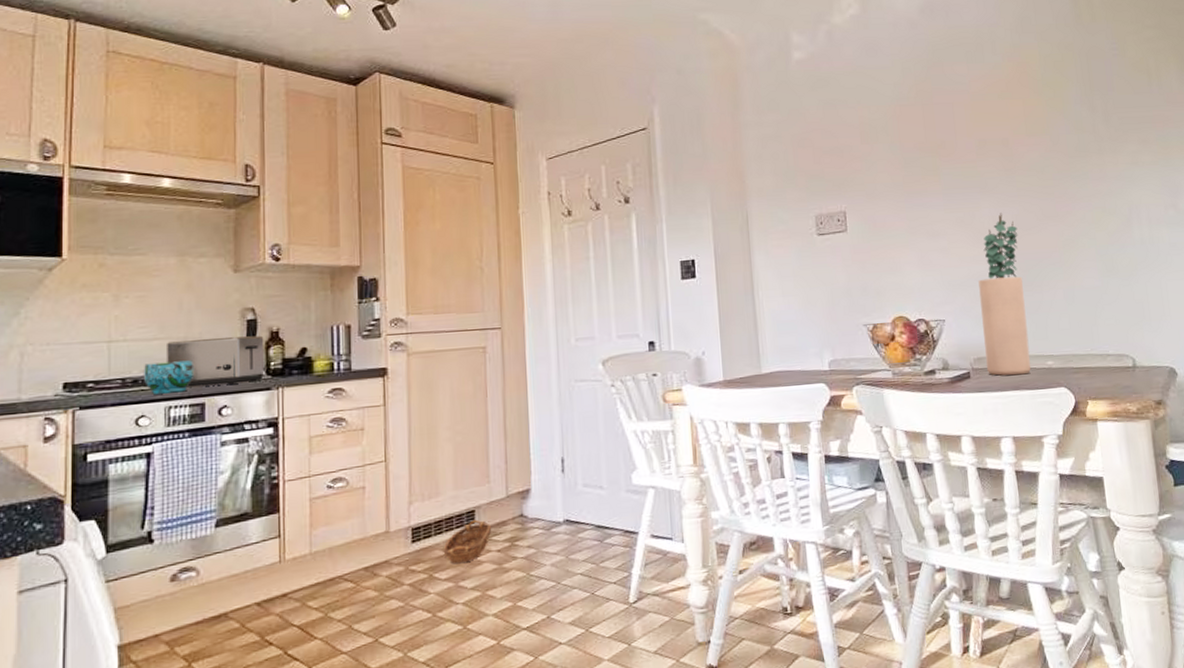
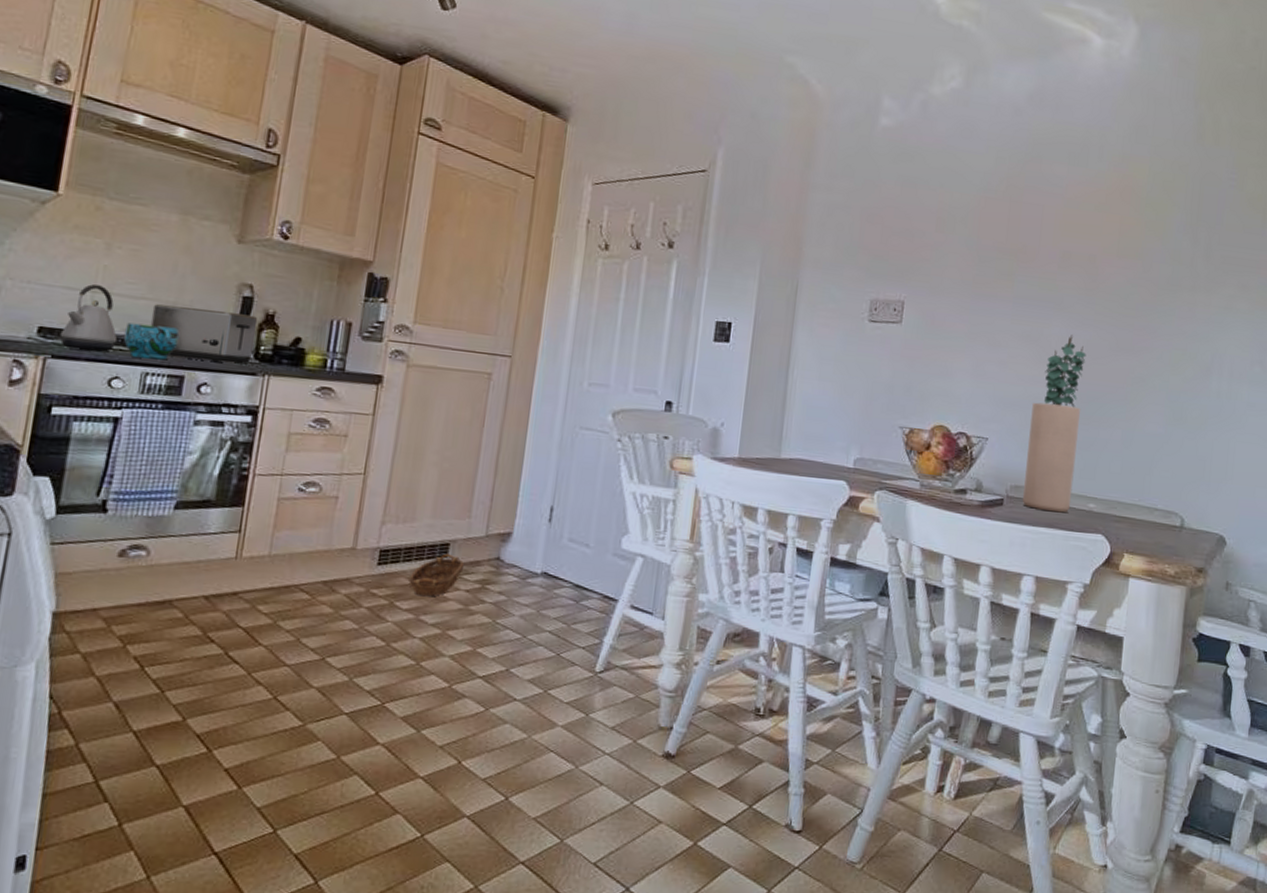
kettle: none [84,335,138,398] -> present [60,284,118,352]

